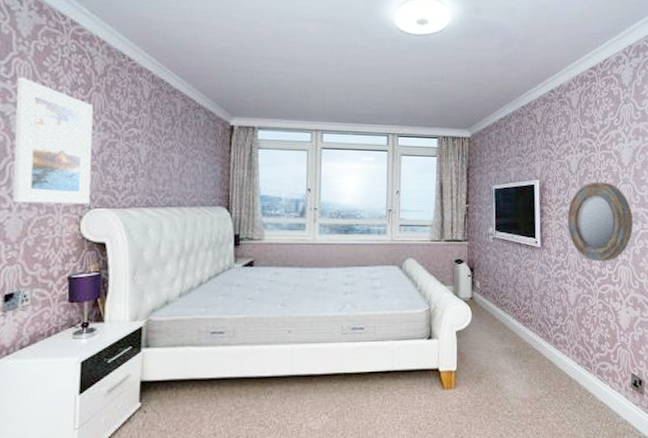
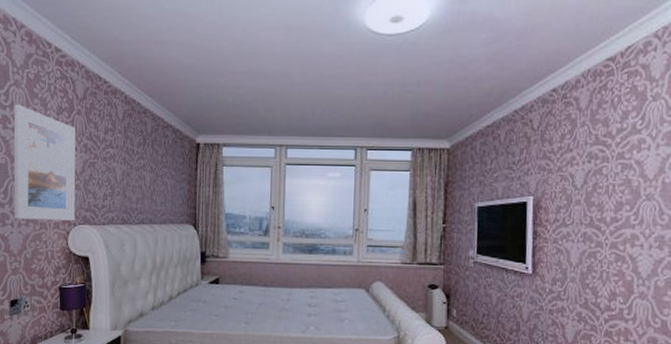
home mirror: present [567,182,633,262] -> none [567,198,657,294]

